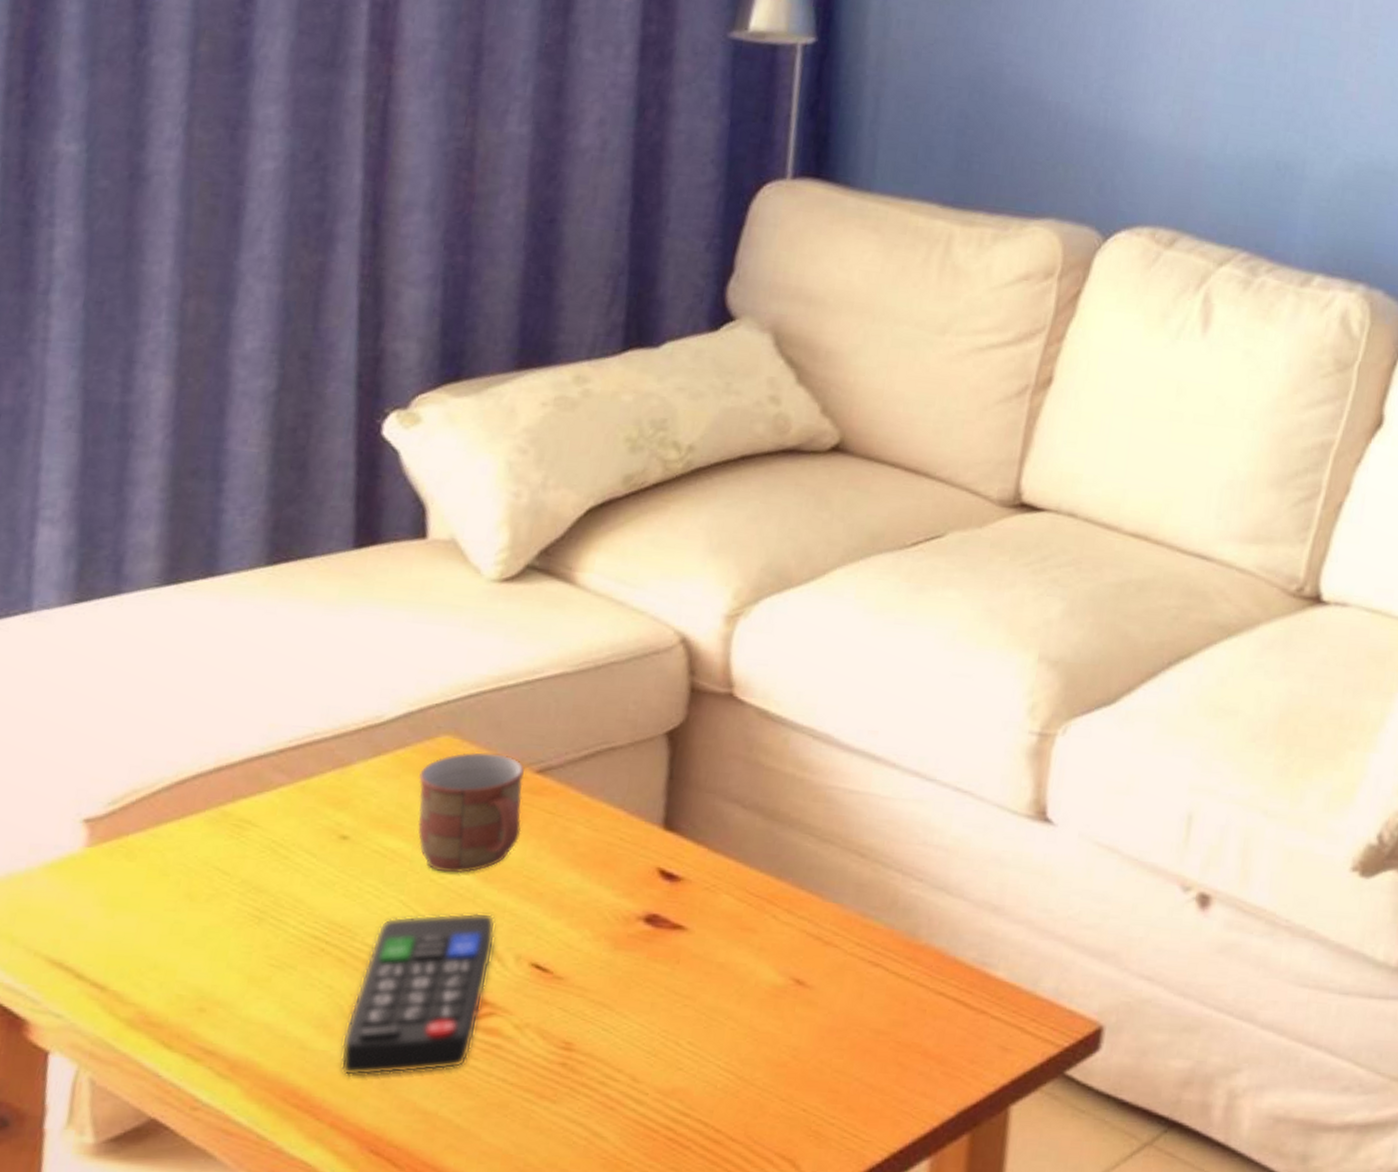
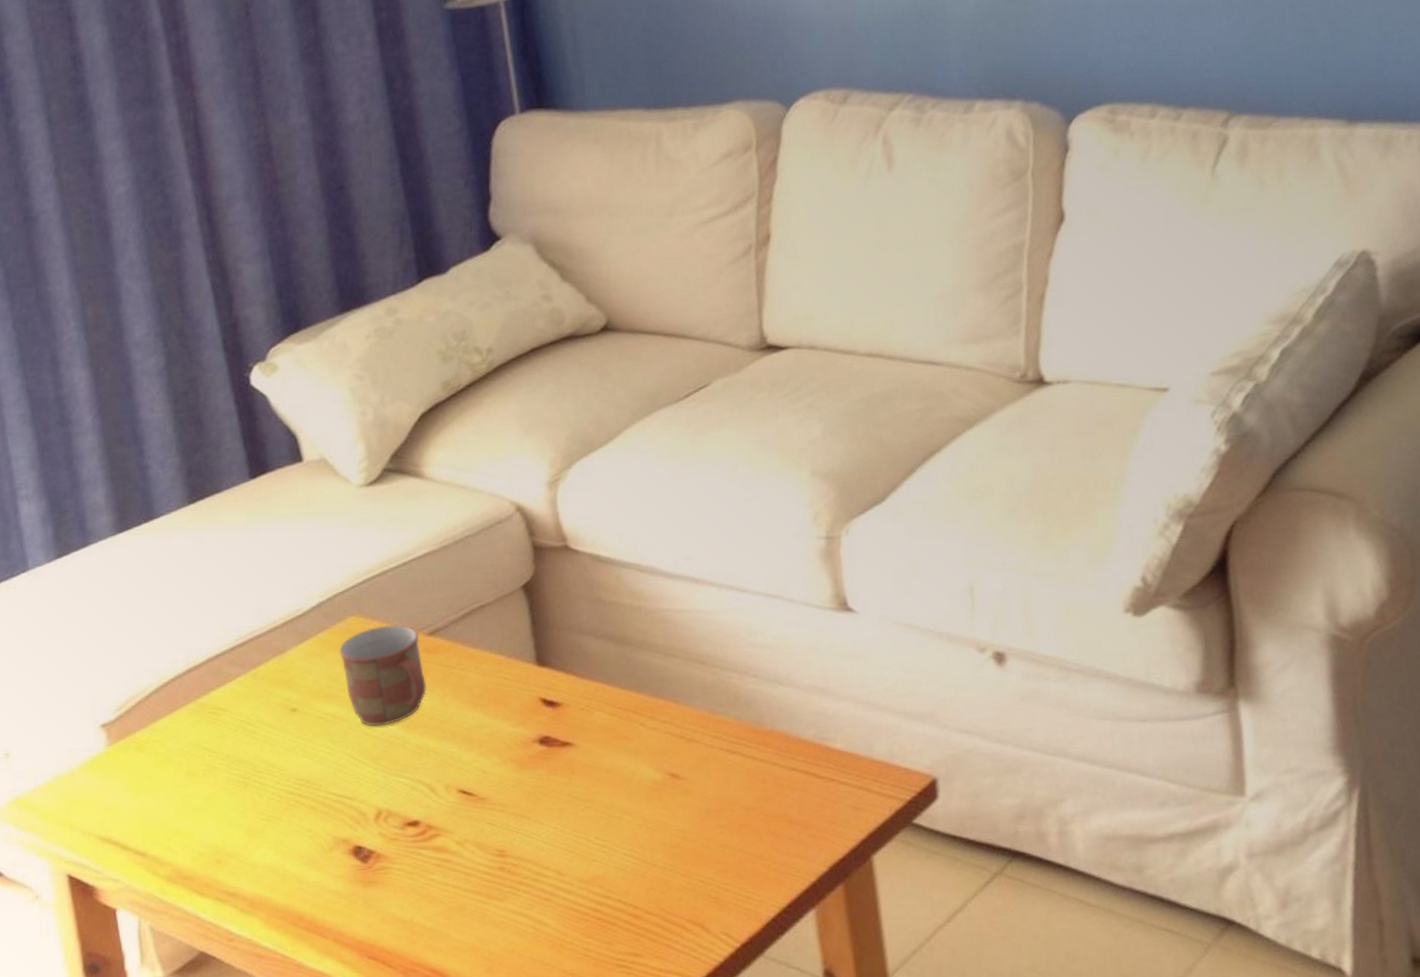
remote control: present [340,912,496,1077] -> none [327,754,428,900]

